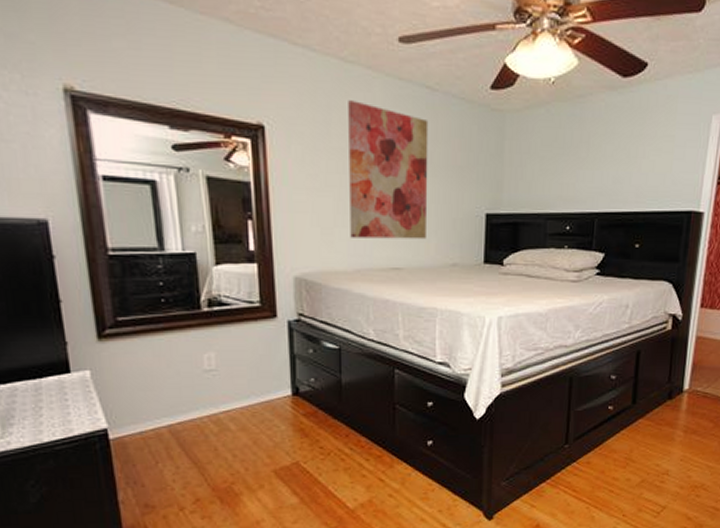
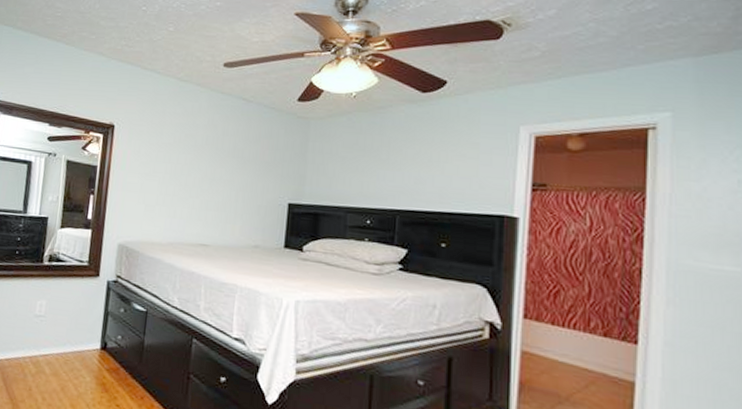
wall art: present [348,100,429,240] -> none [168,108,243,222]

